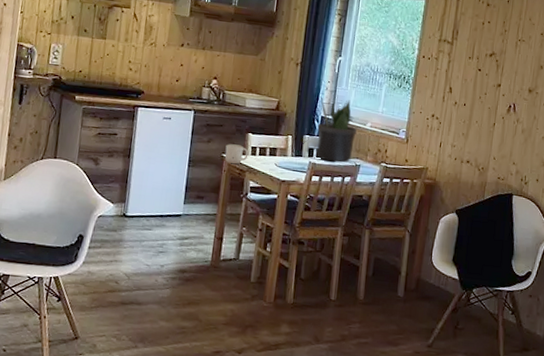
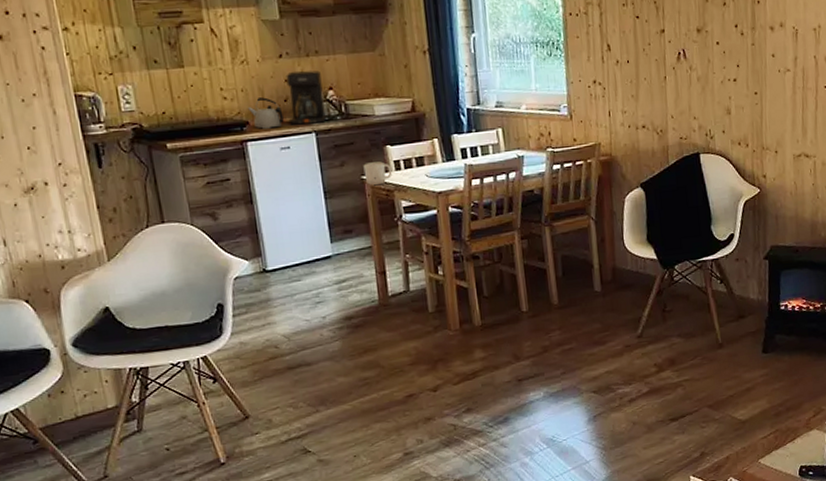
kettle: none [146,74,173,101] -> present [248,97,284,129]
coffee maker: none [175,58,210,105] -> present [286,70,327,125]
planter: present [316,98,357,163] -> none [461,82,512,160]

